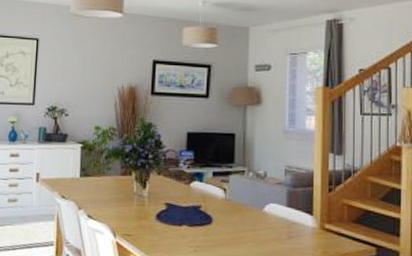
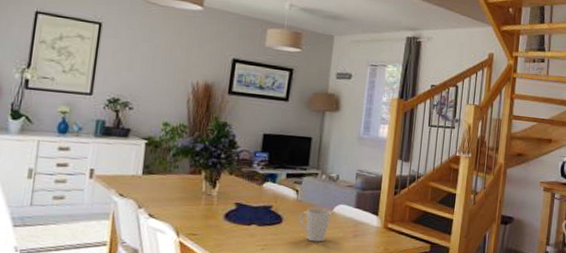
mug: none [228,207,263,244] -> present [298,208,332,242]

